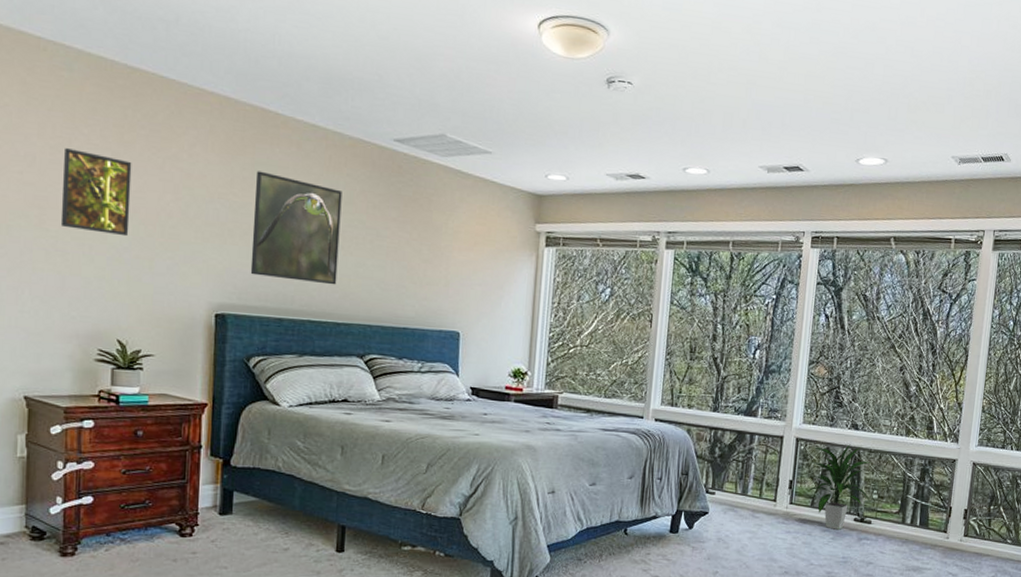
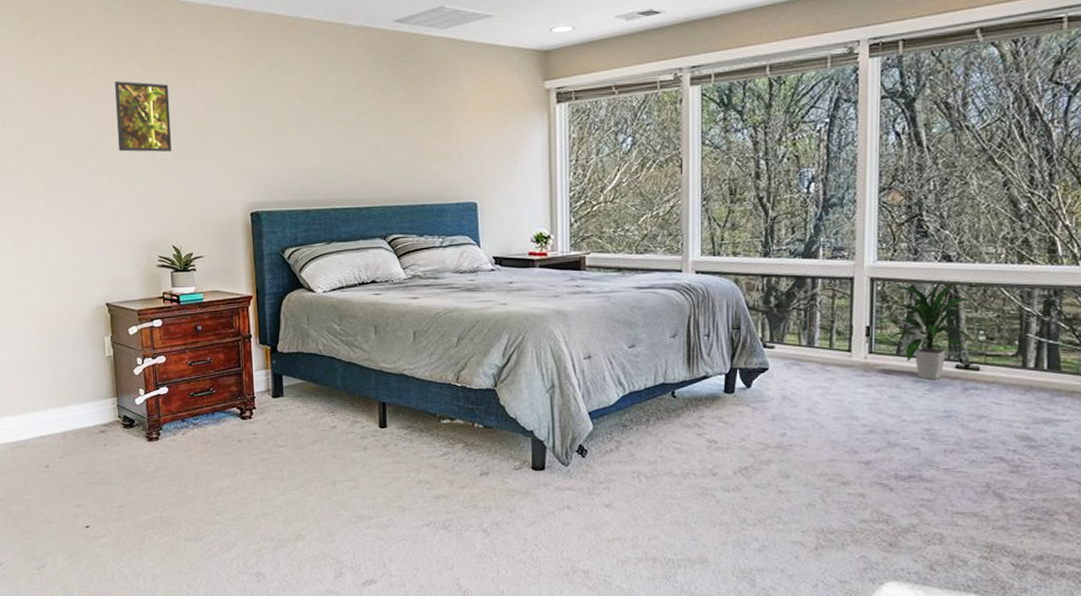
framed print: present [250,171,342,285] -> none [273,73,354,172]

